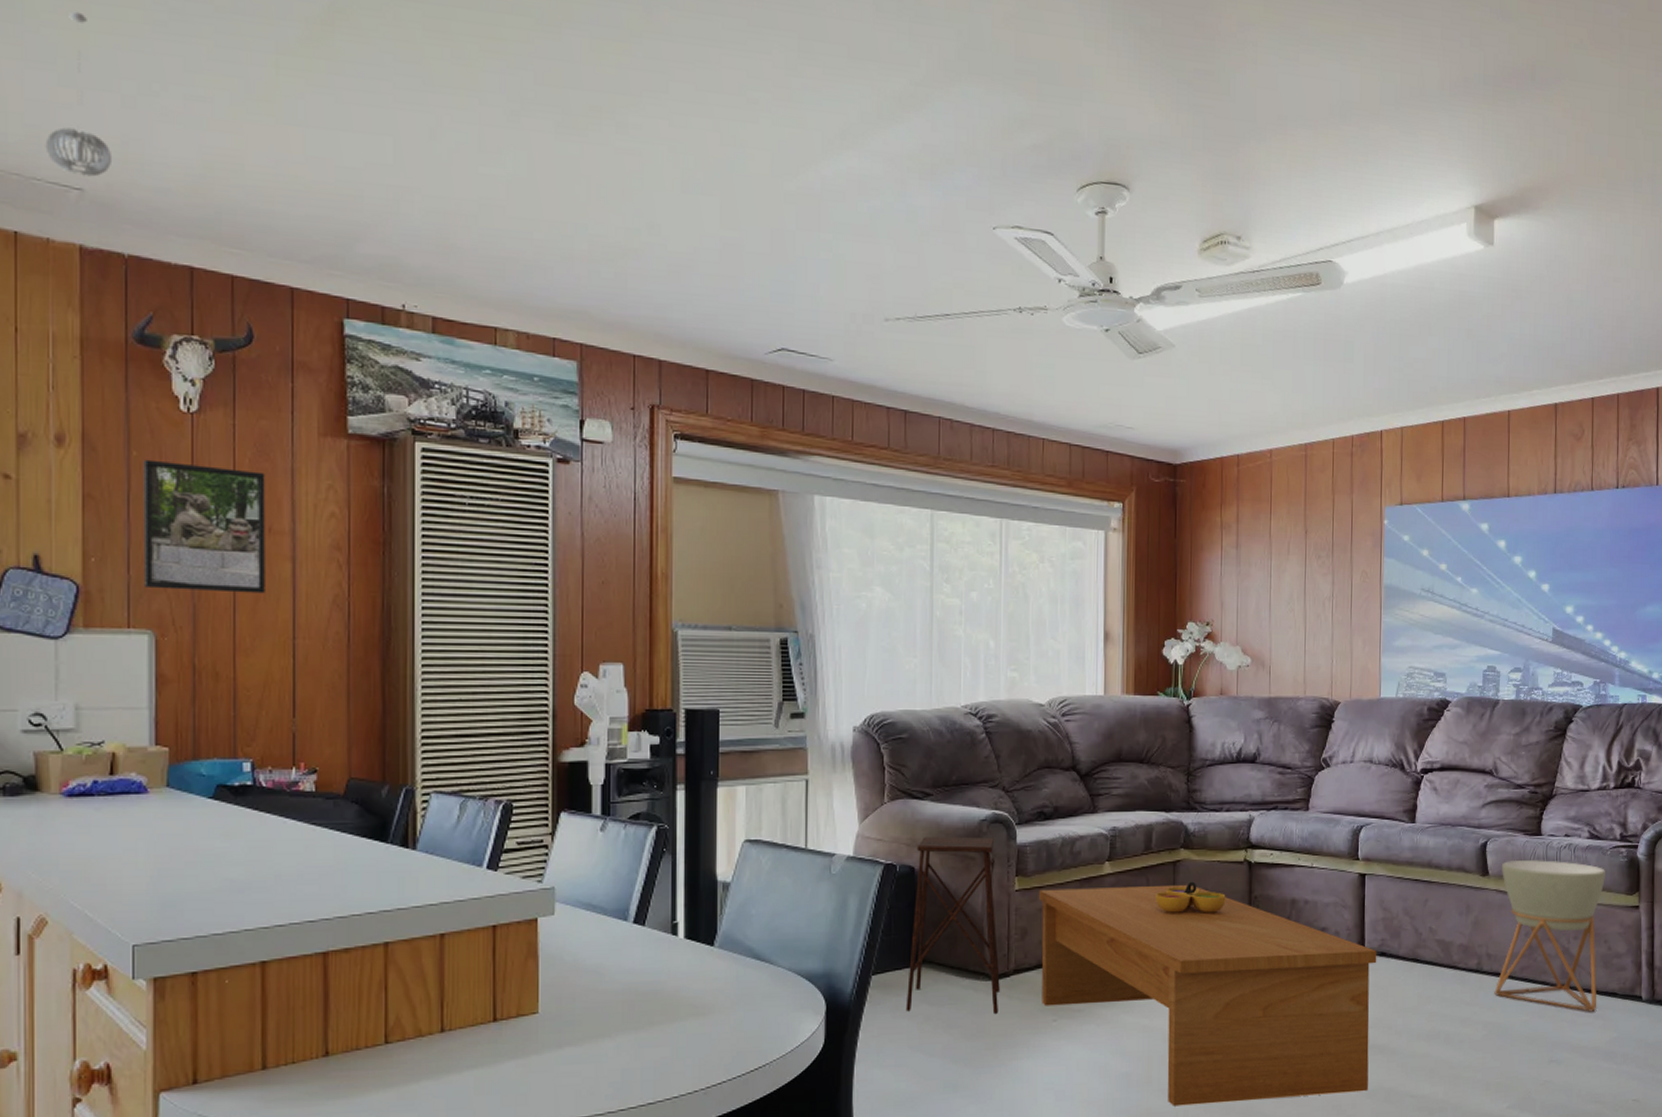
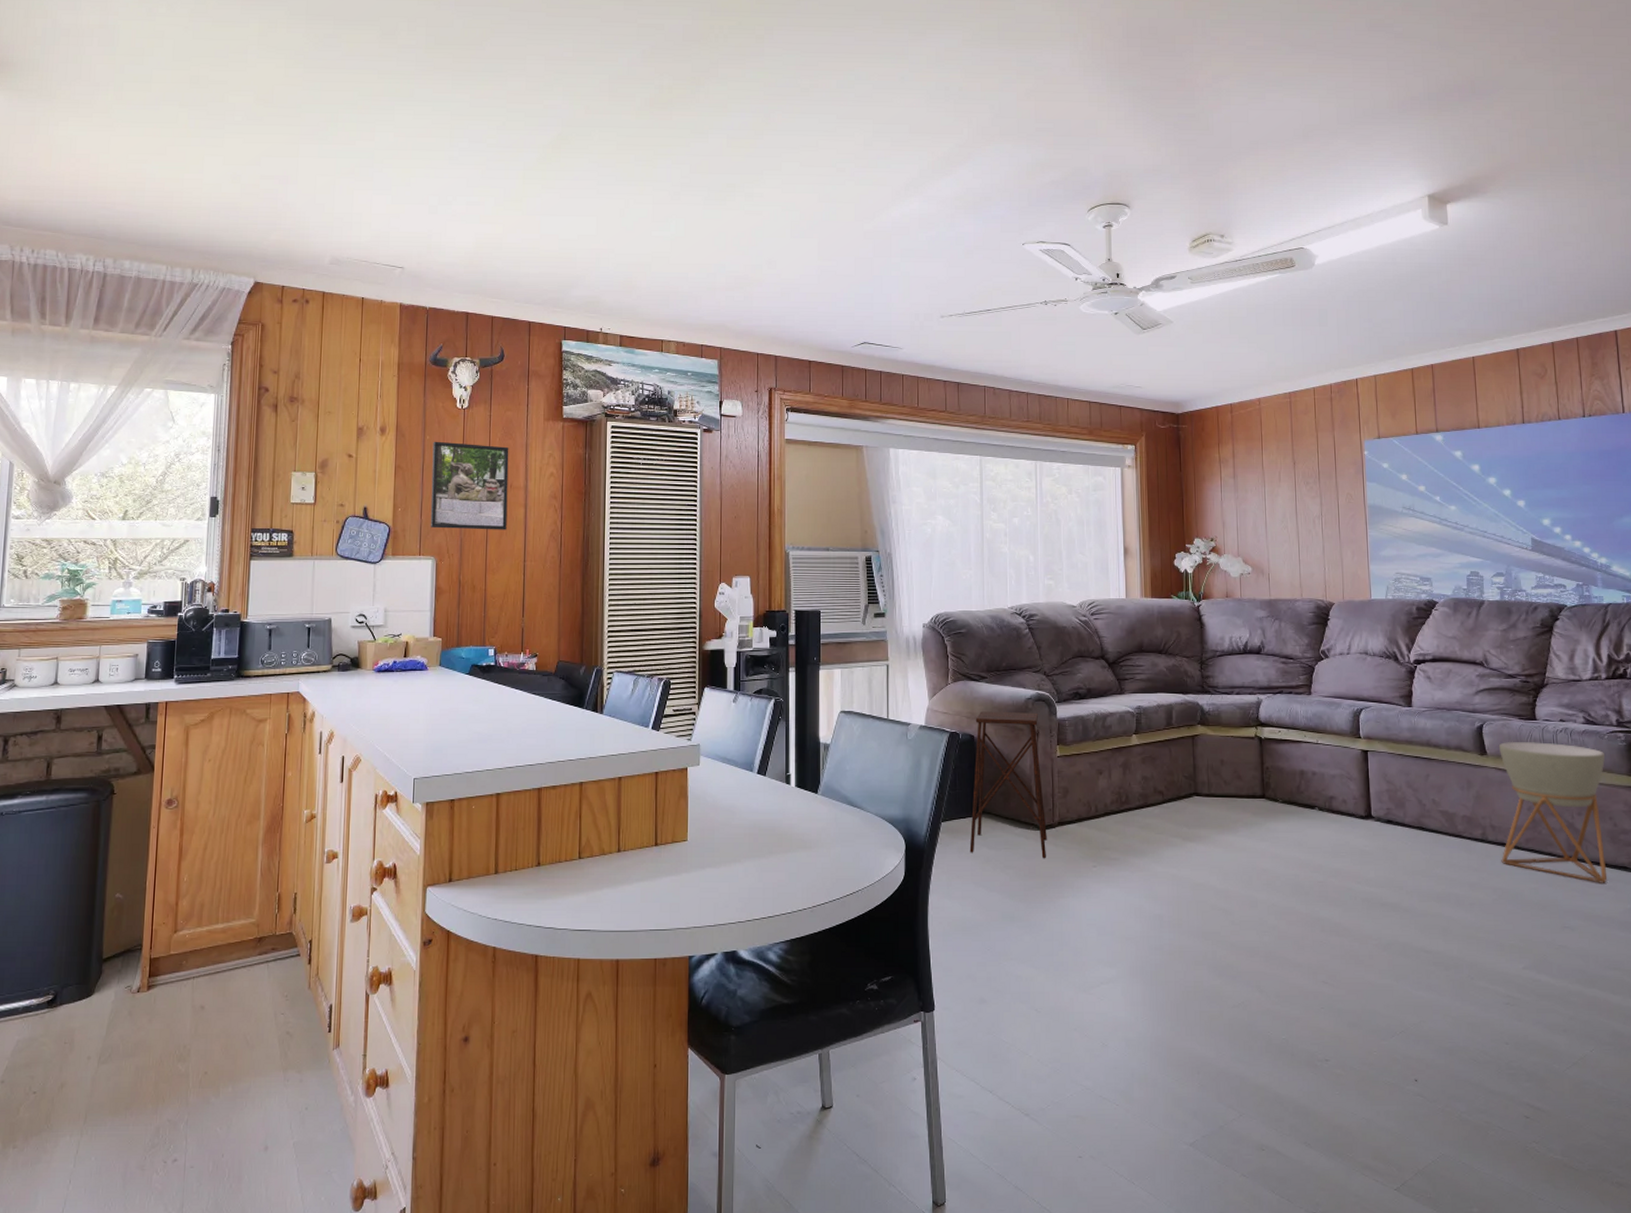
pendant light: present [45,11,113,177] -> none [382,156,422,259]
coffee table: present [1039,884,1377,1107] -> none [1078,755,1384,947]
decorative bowl: present [1156,881,1226,913] -> none [1178,753,1240,780]

